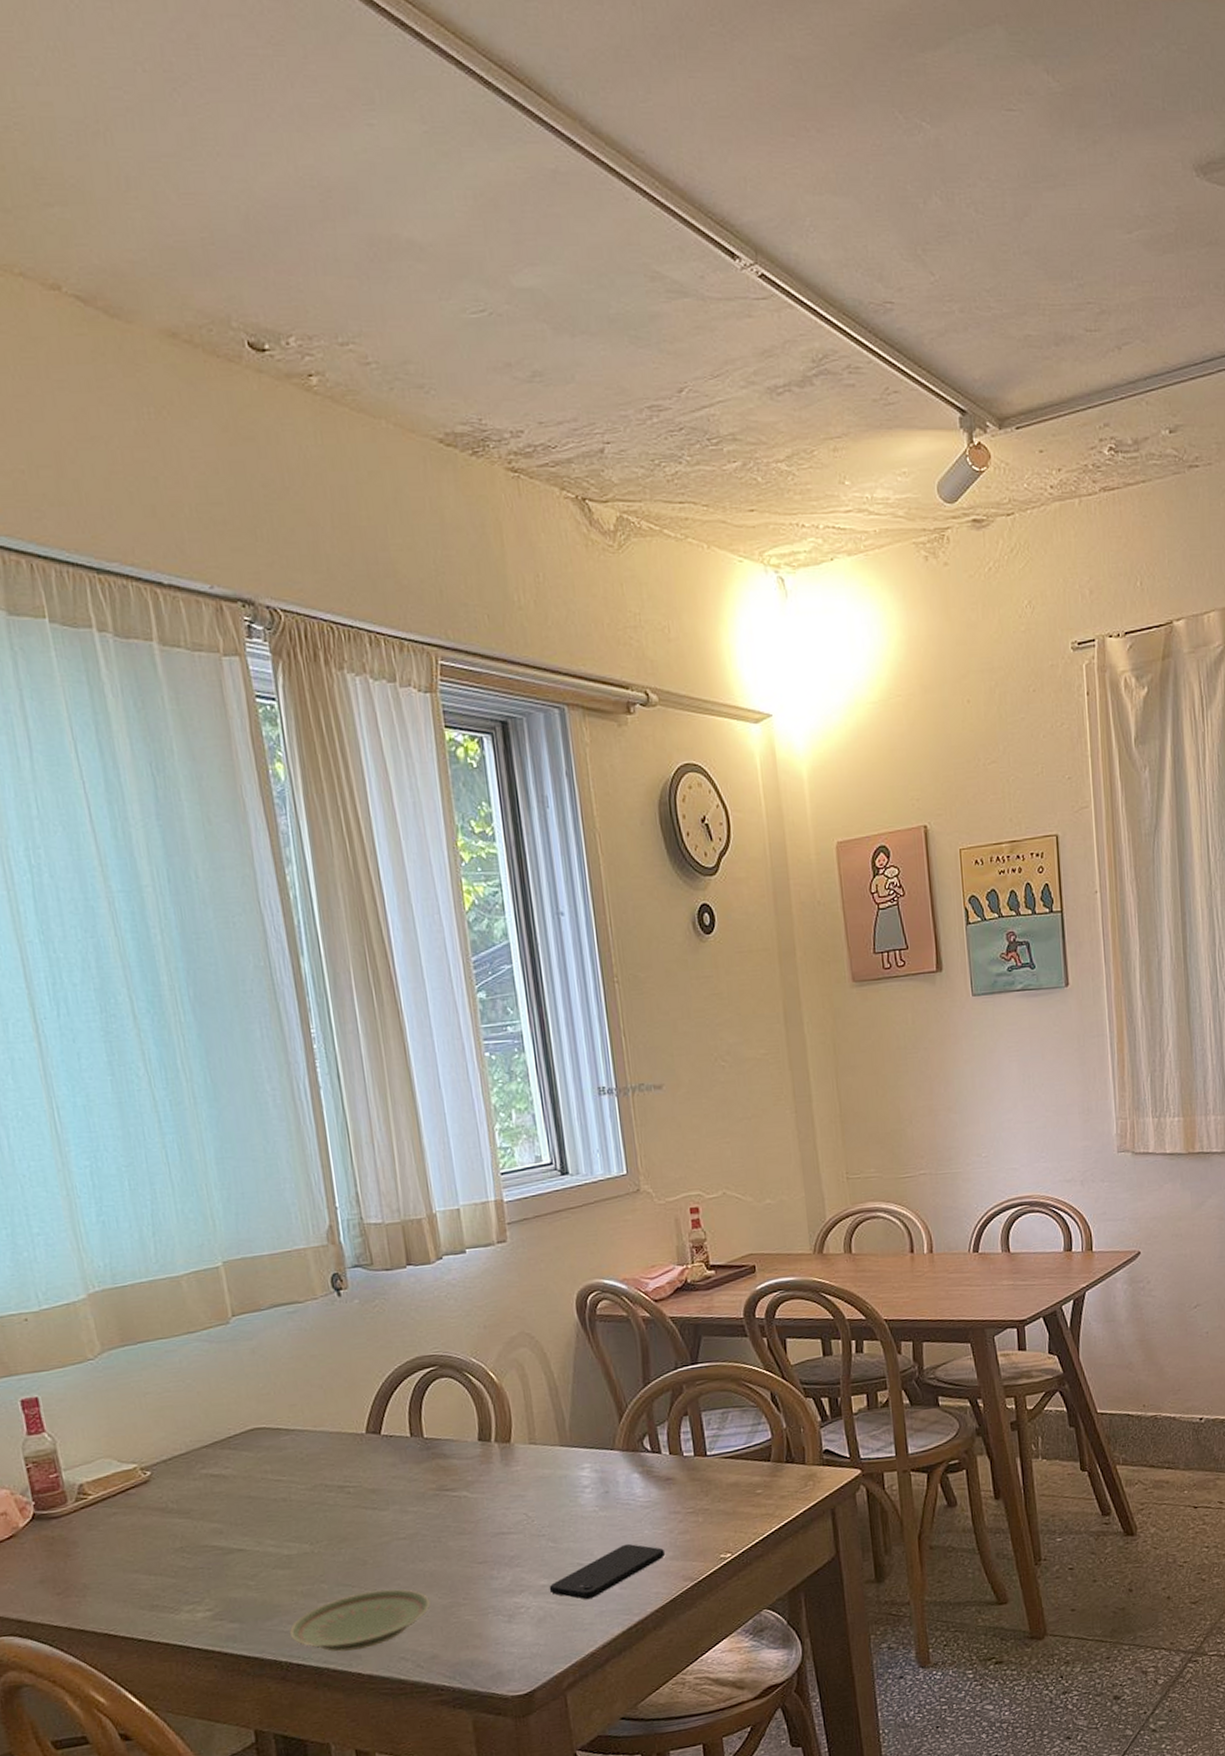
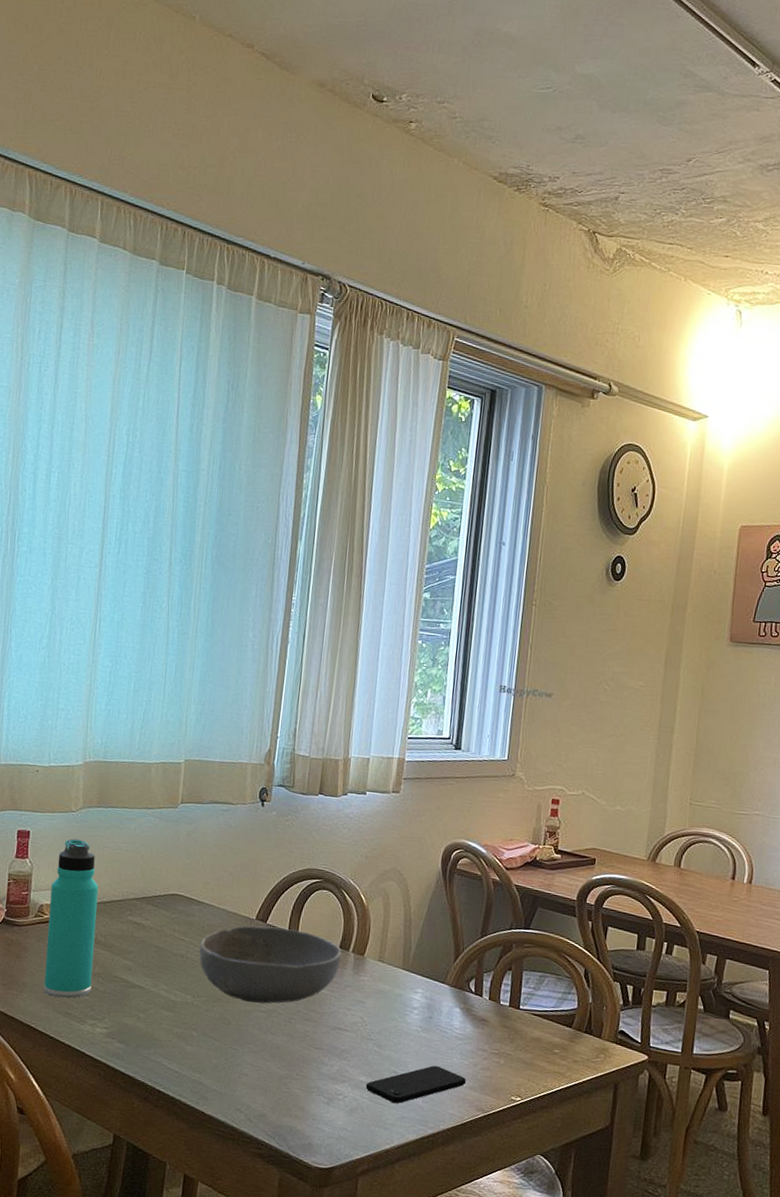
thermos bottle: none [85,1391,178,1592] -> present [44,838,99,998]
plate: present [289,1589,430,1652] -> none [159,1046,271,1093]
bowl: none [303,1432,485,1533] -> present [199,926,342,1004]

